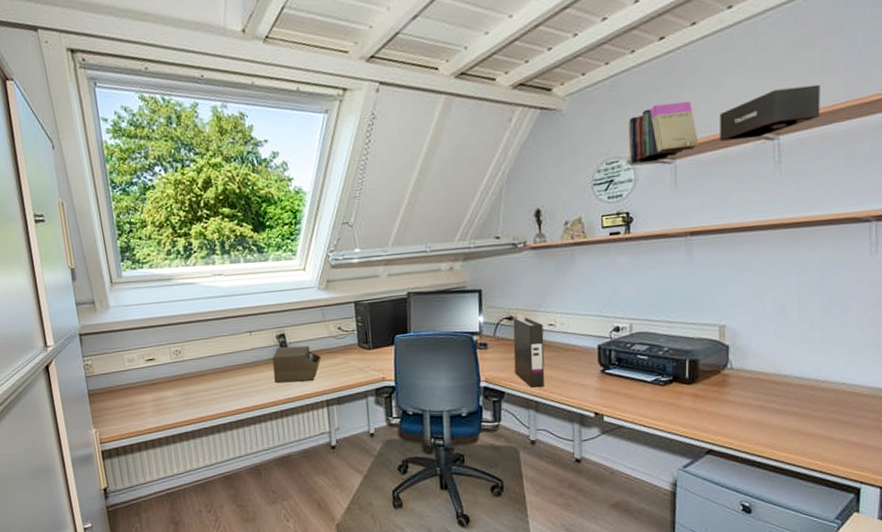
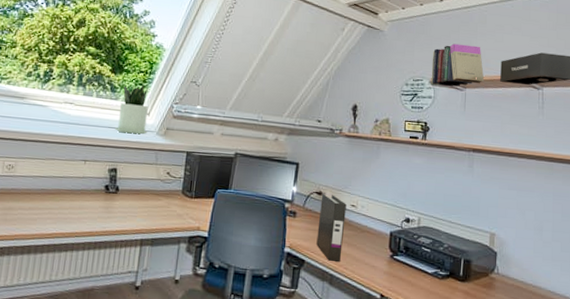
planter: none [269,238,308,296] -> present [114,84,148,135]
sewing box: present [272,345,321,383] -> none [96,181,146,218]

